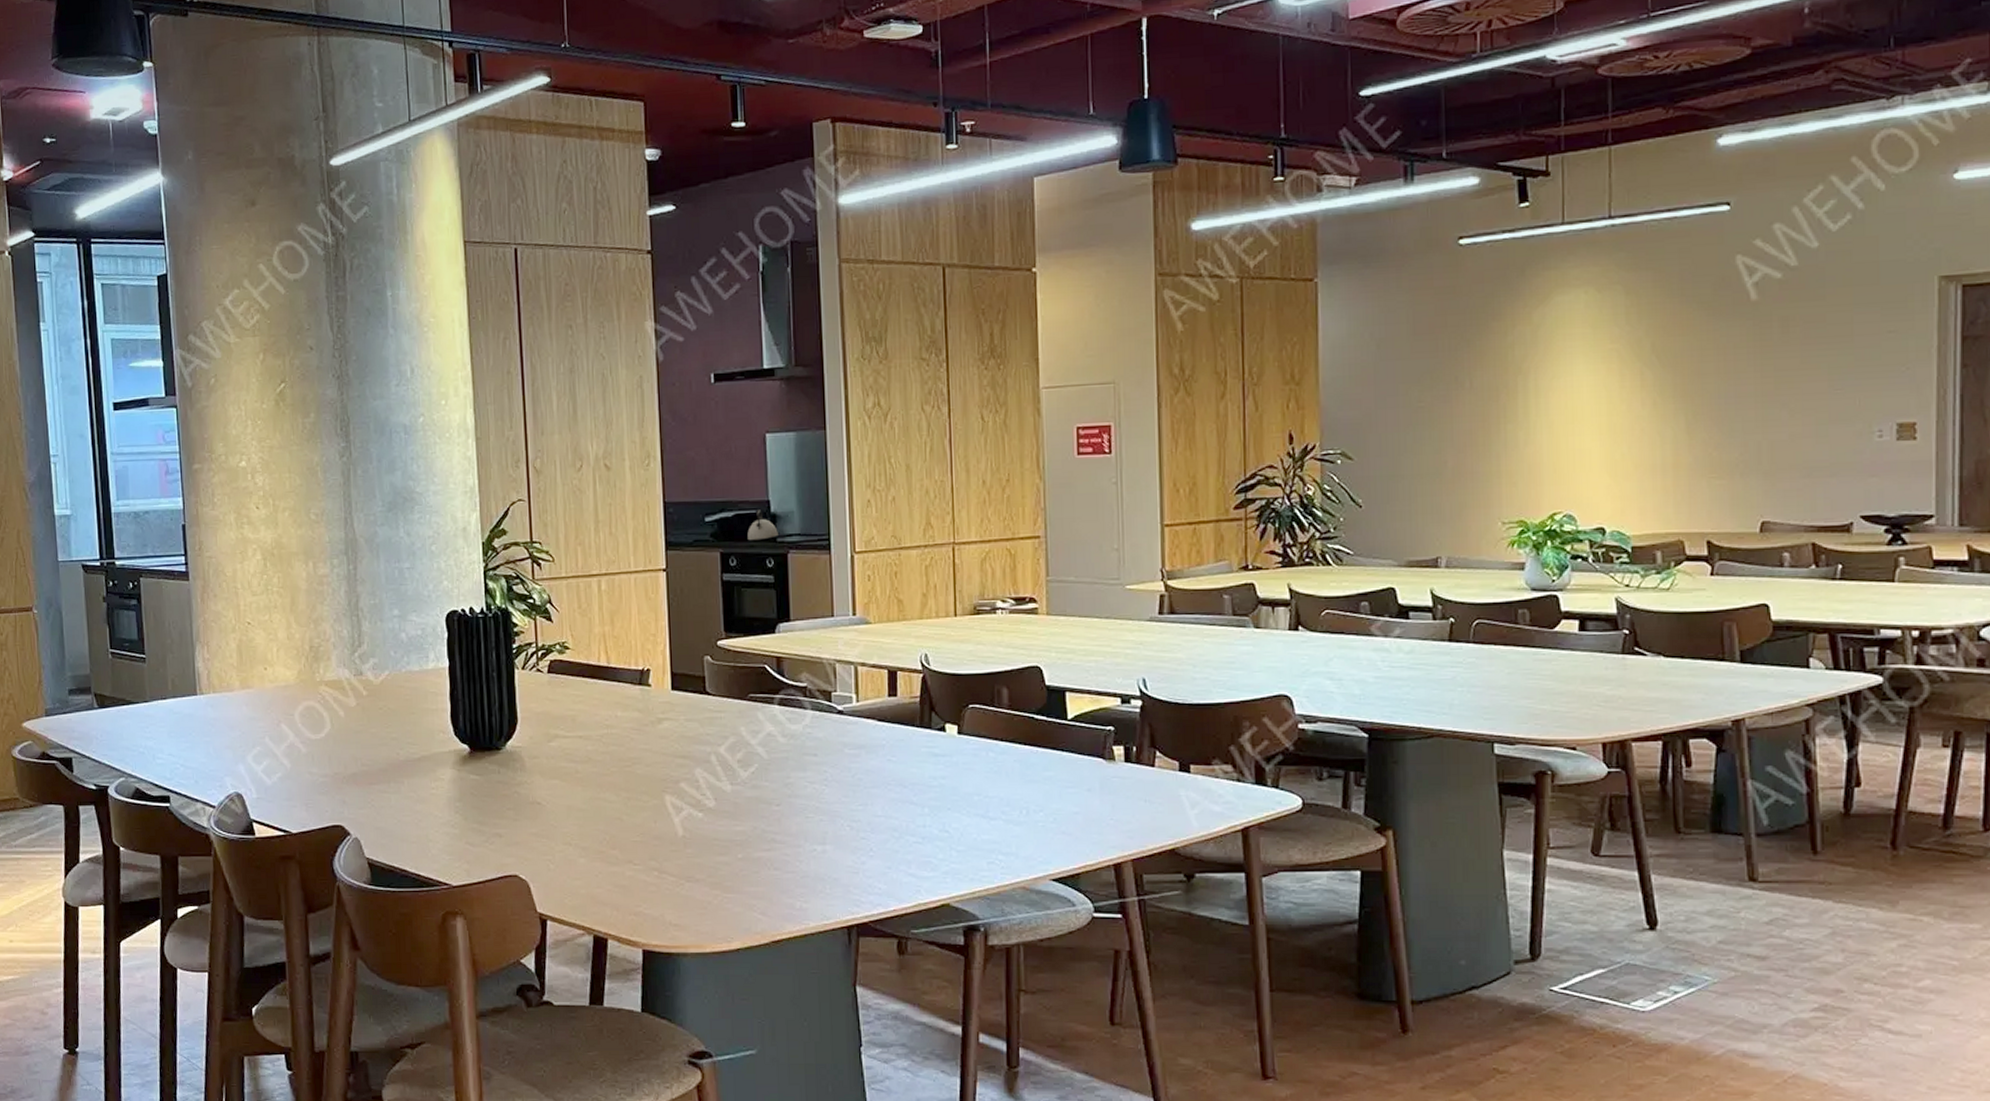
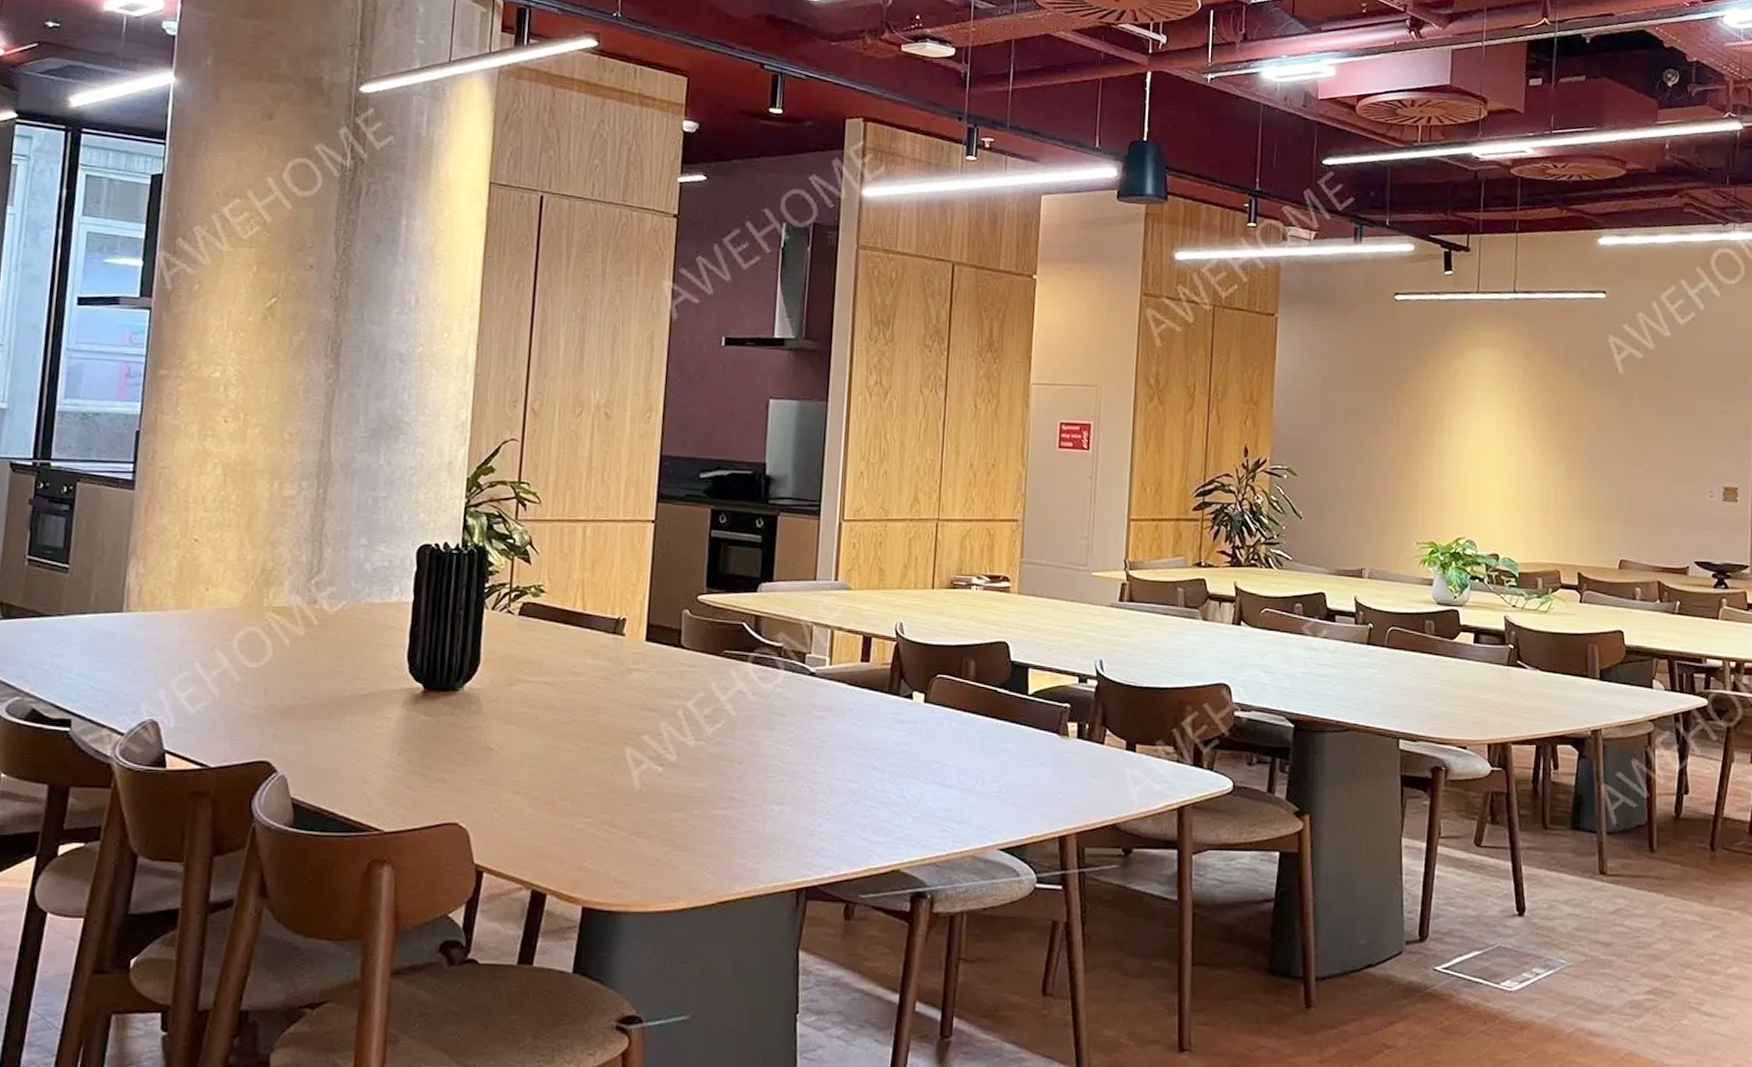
kettle: present [747,510,778,541] -> none [740,471,771,501]

